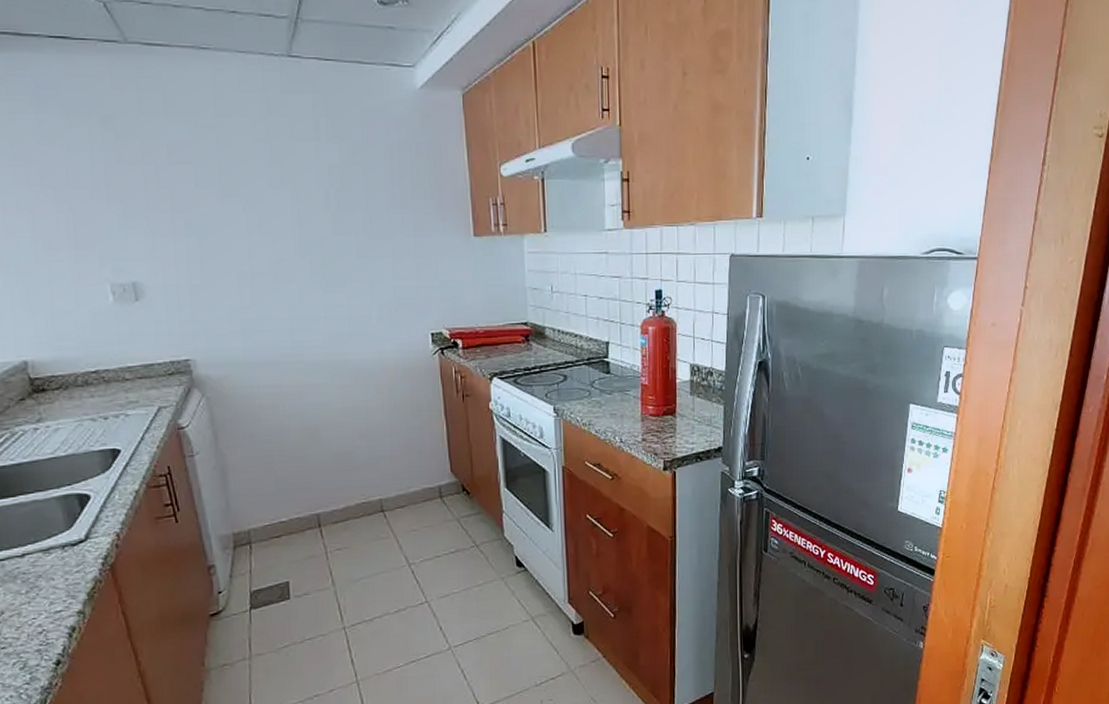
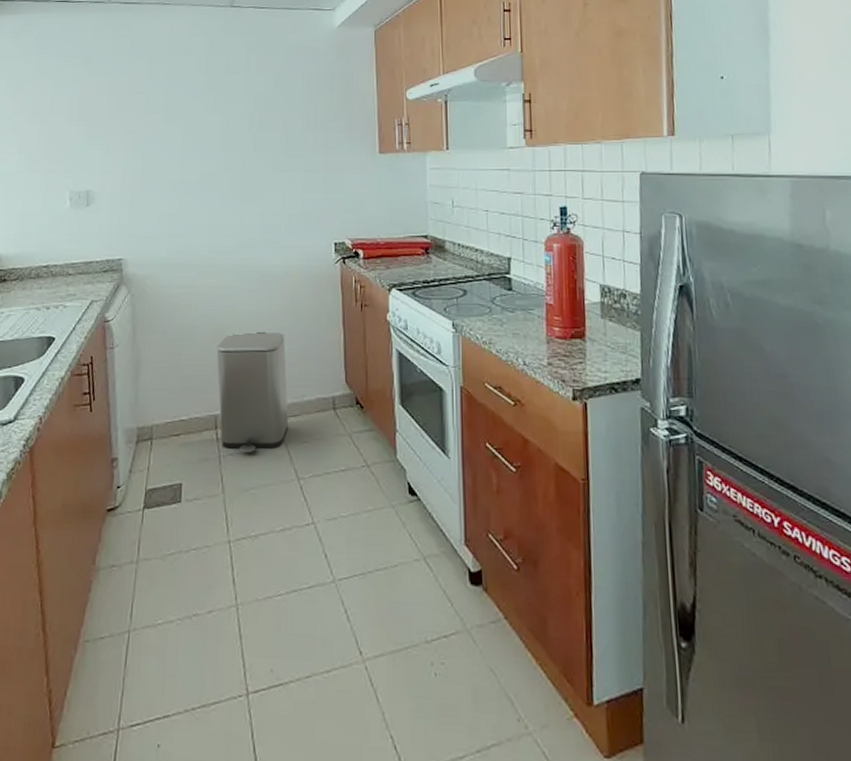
pedal bin: none [311,427,395,546] -> present [216,331,288,452]

